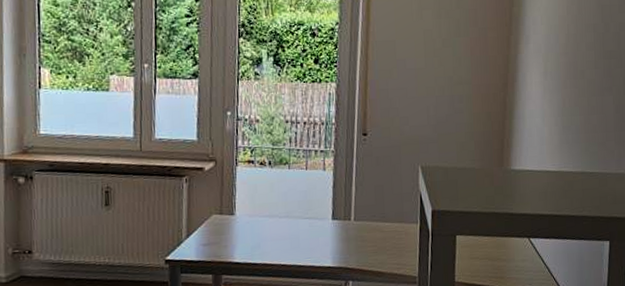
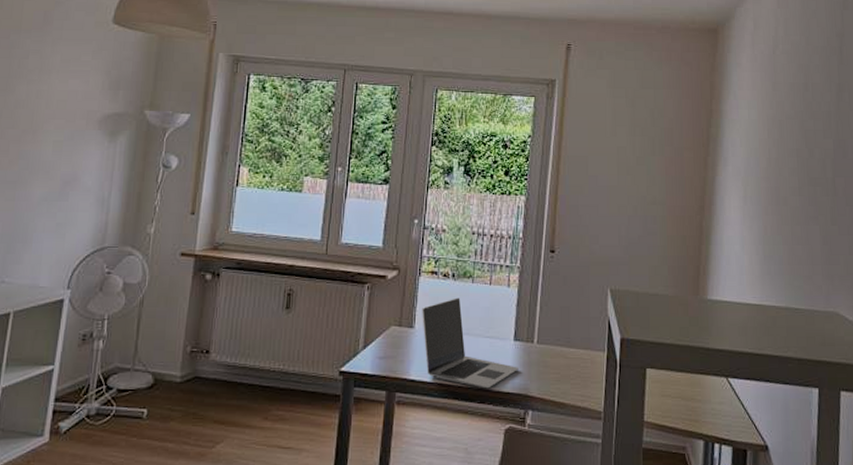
laptop: none [241,184,339,265] -> present [422,298,520,389]

